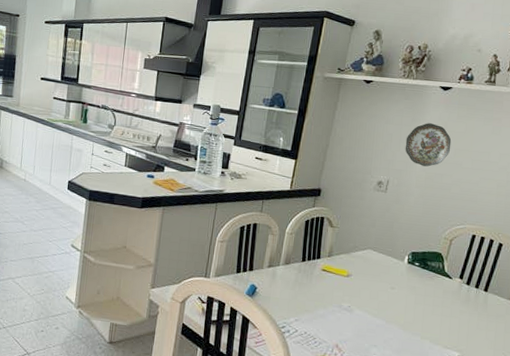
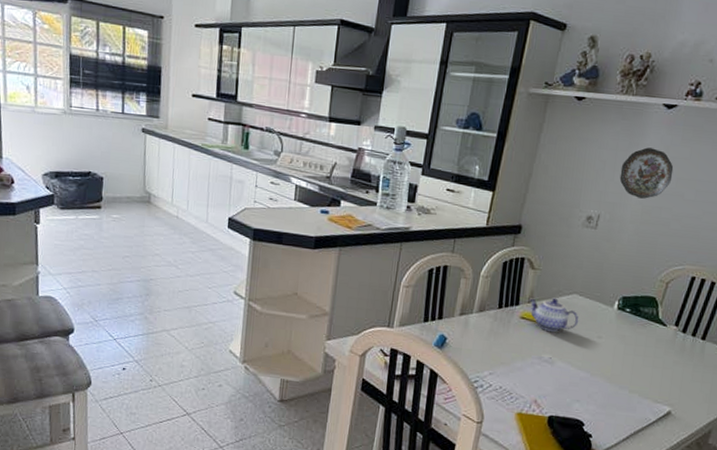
teapot: none [329,252,374,284] -> present [529,298,579,333]

